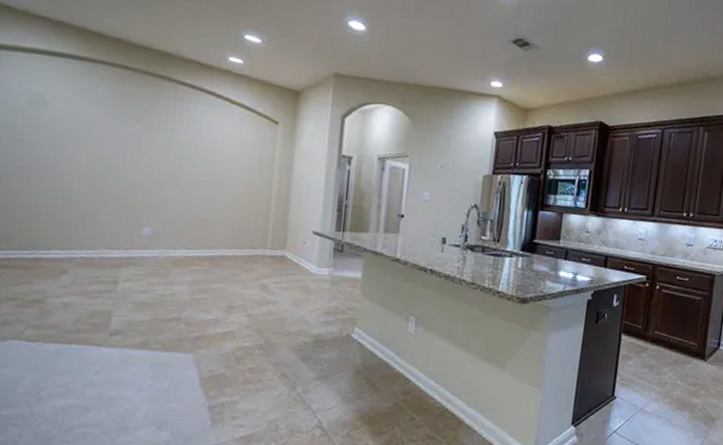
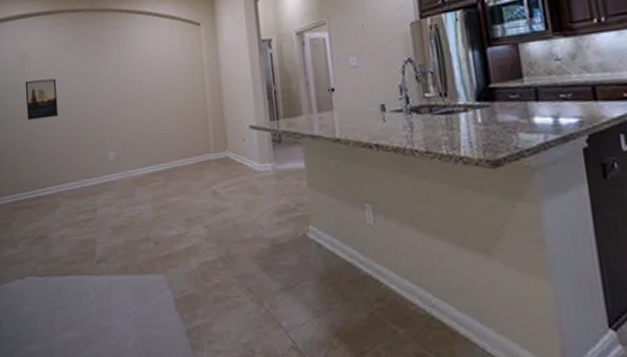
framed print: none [33,129,83,178] -> present [25,78,58,120]

